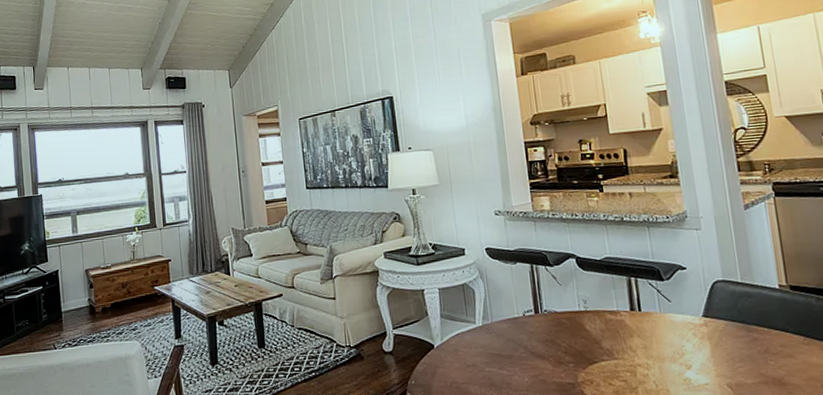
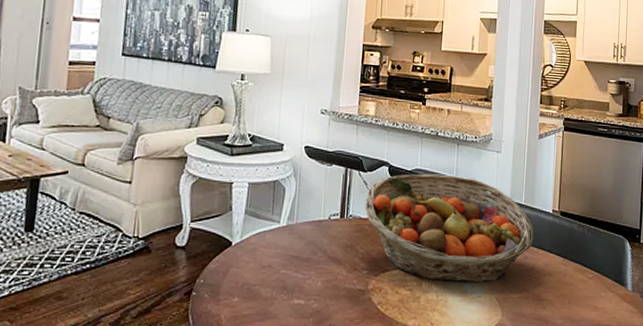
fruit basket: none [557,259,761,371] -> present [365,173,534,283]

